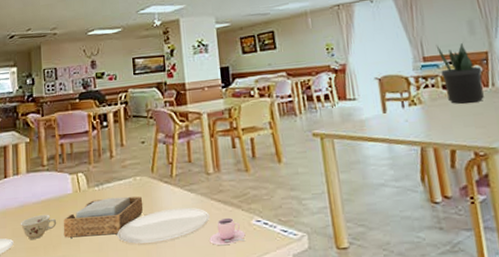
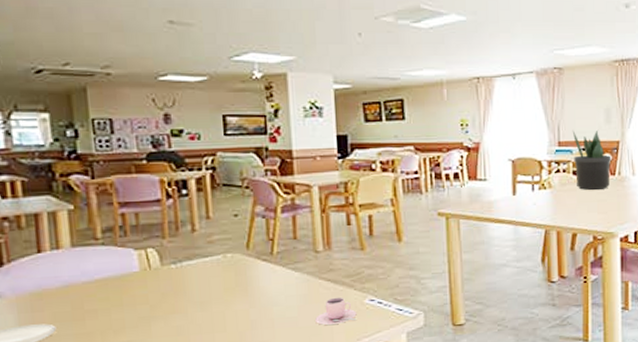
teacup: present [20,214,57,239] -> none [64,295,119,324]
napkin holder: present [63,196,144,238] -> none [127,275,236,322]
plate: present [117,207,210,245] -> none [201,287,317,327]

